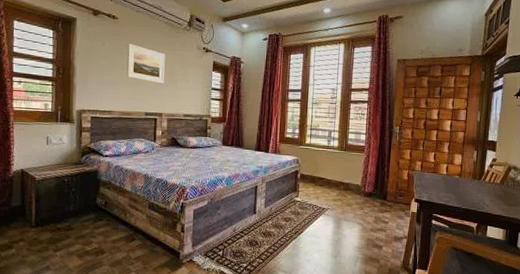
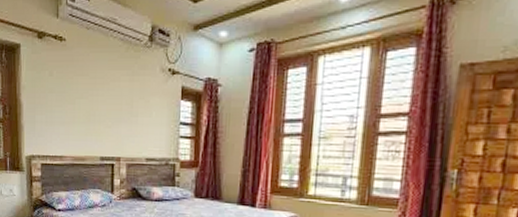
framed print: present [126,43,165,84] -> none [77,71,122,120]

